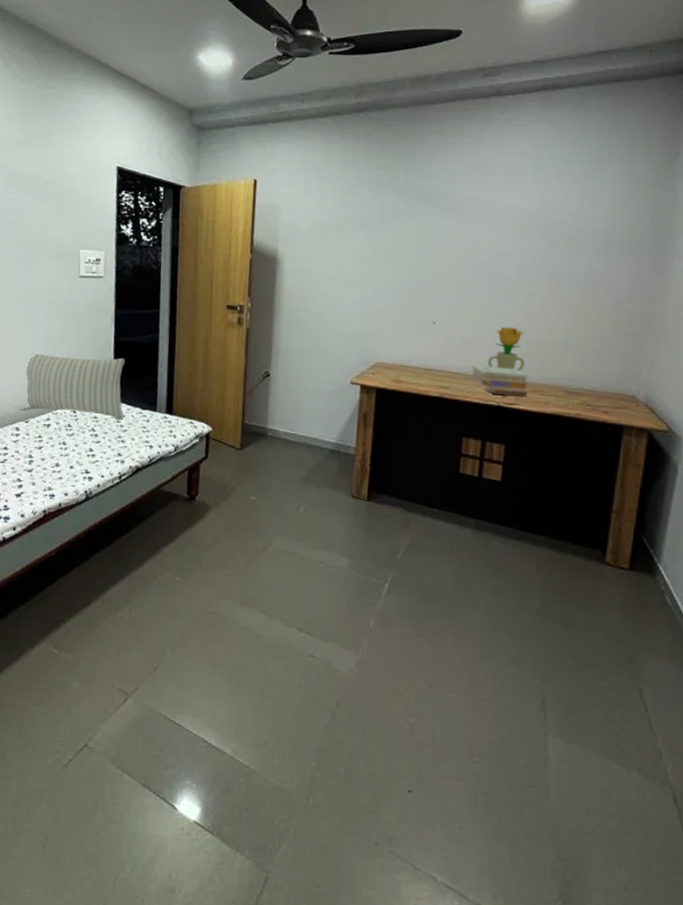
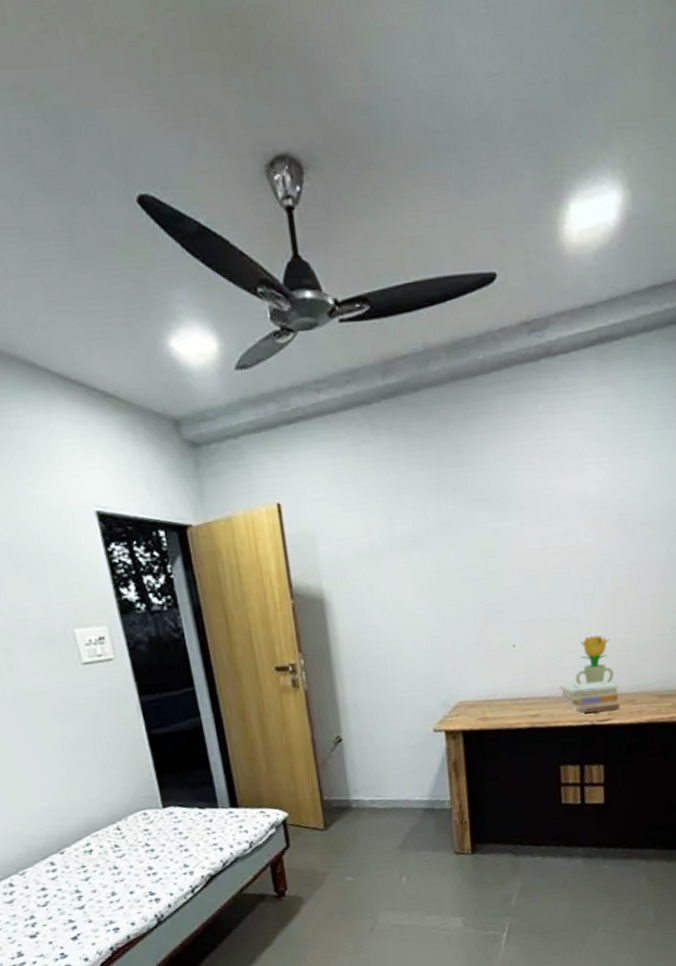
pillow: present [20,353,126,419] -> none [43,754,182,841]

